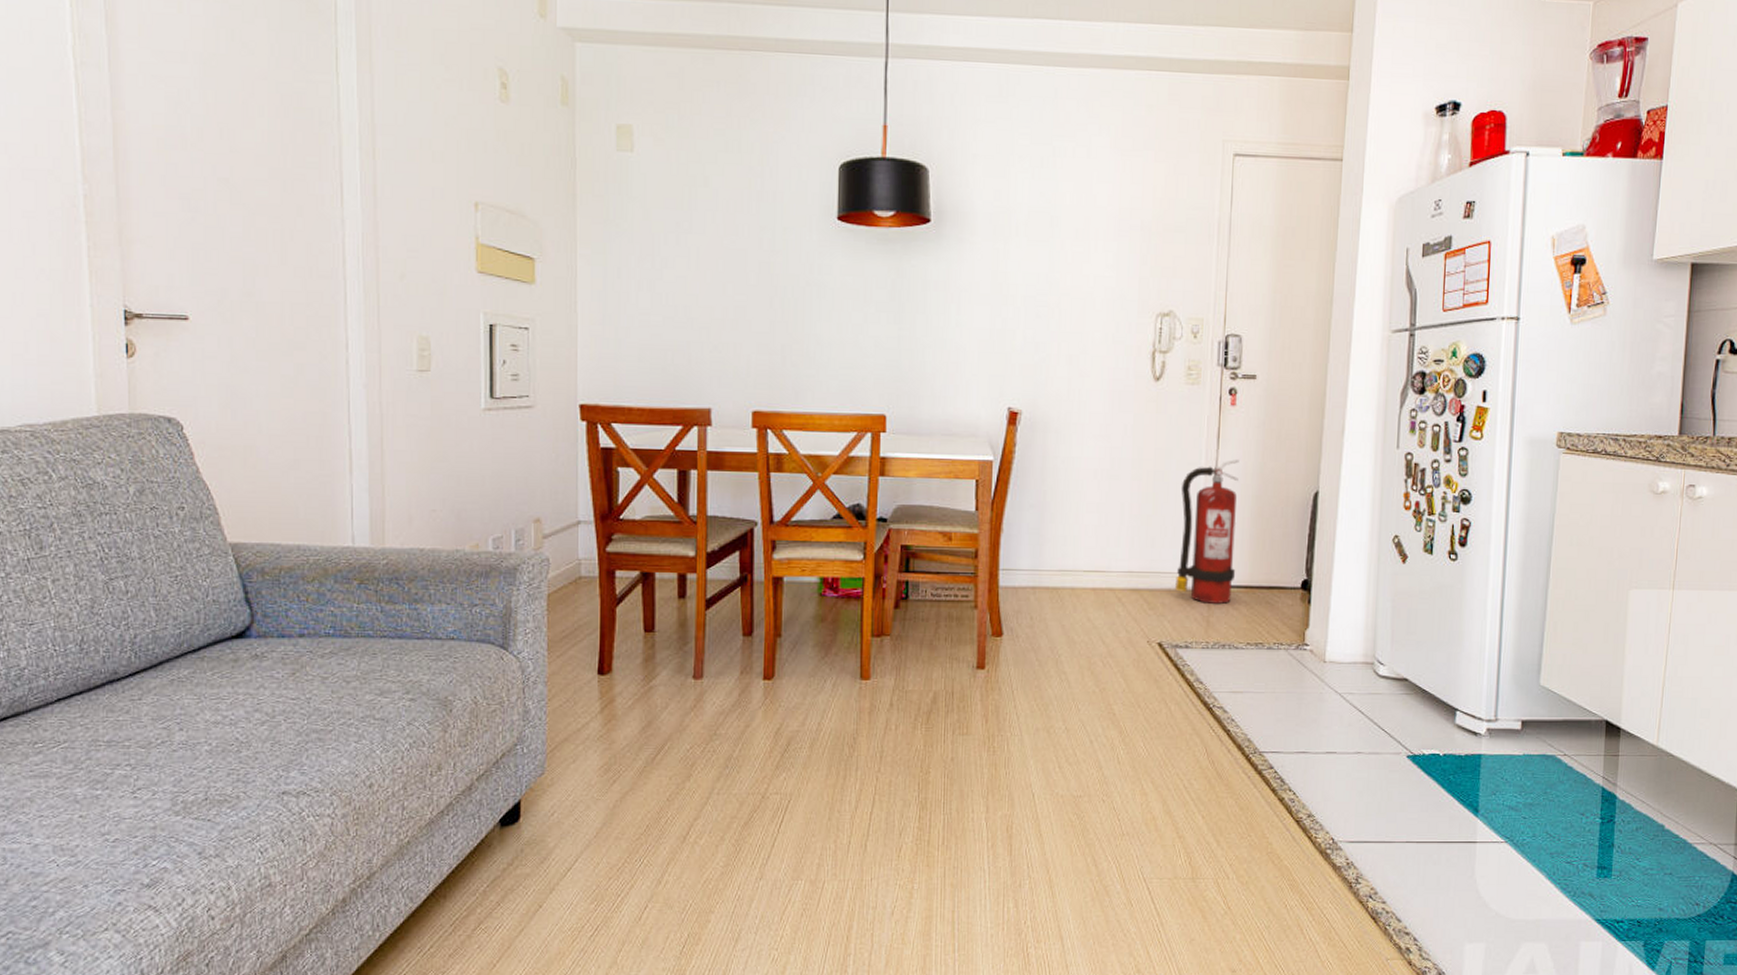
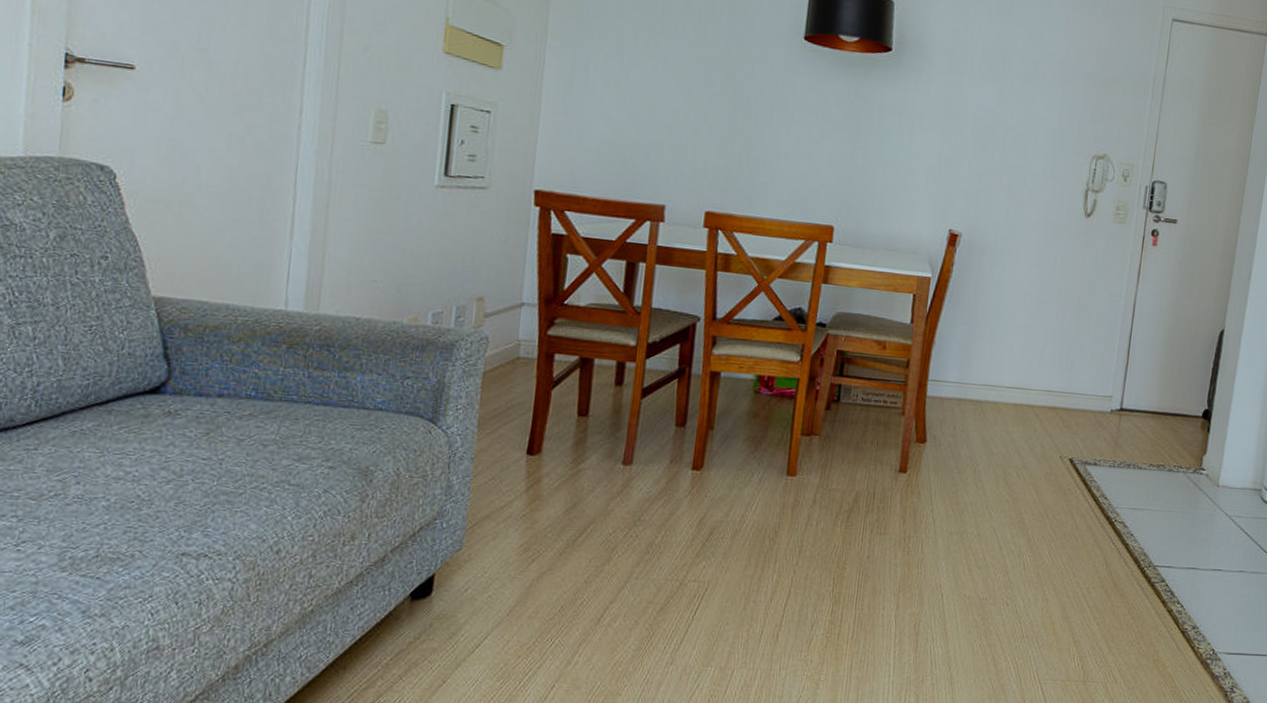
fire extinguisher: present [1175,460,1239,604] -> none [1089,295,1156,427]

